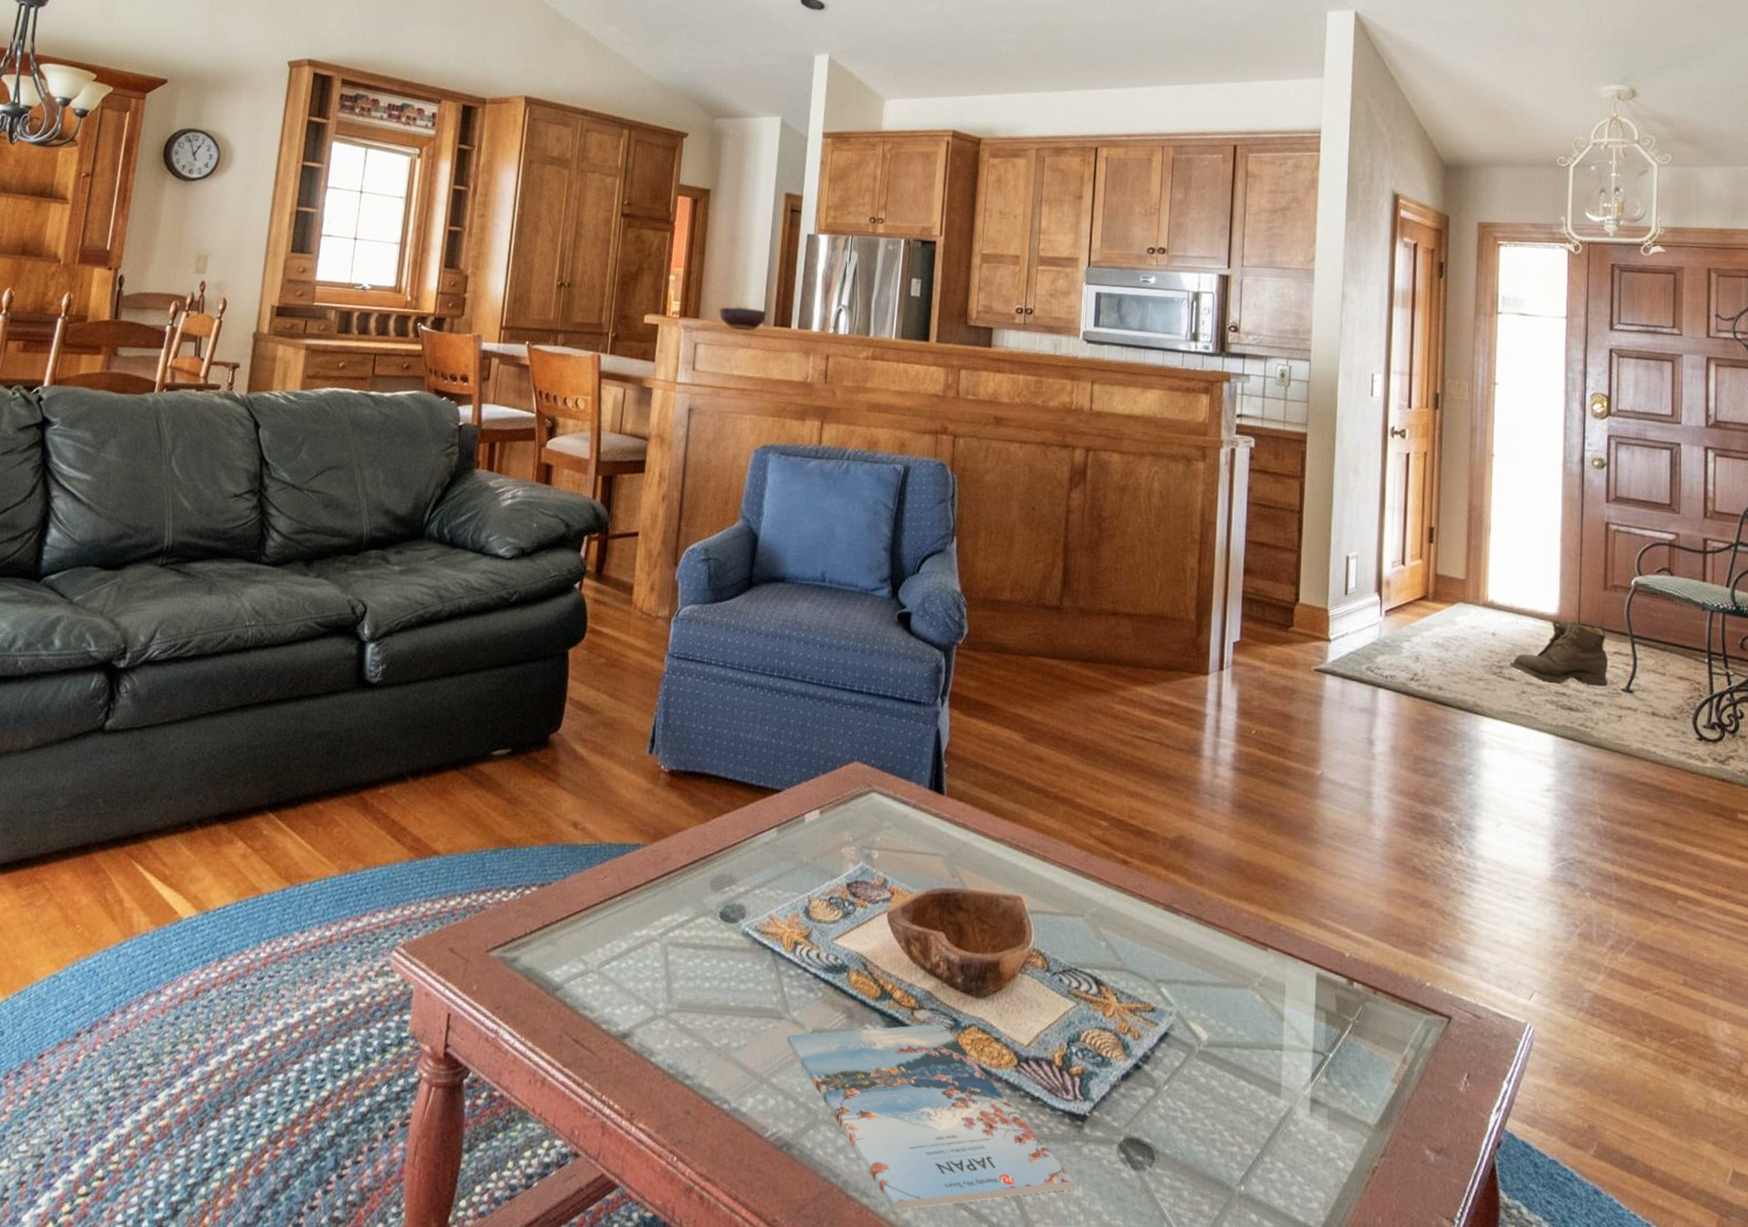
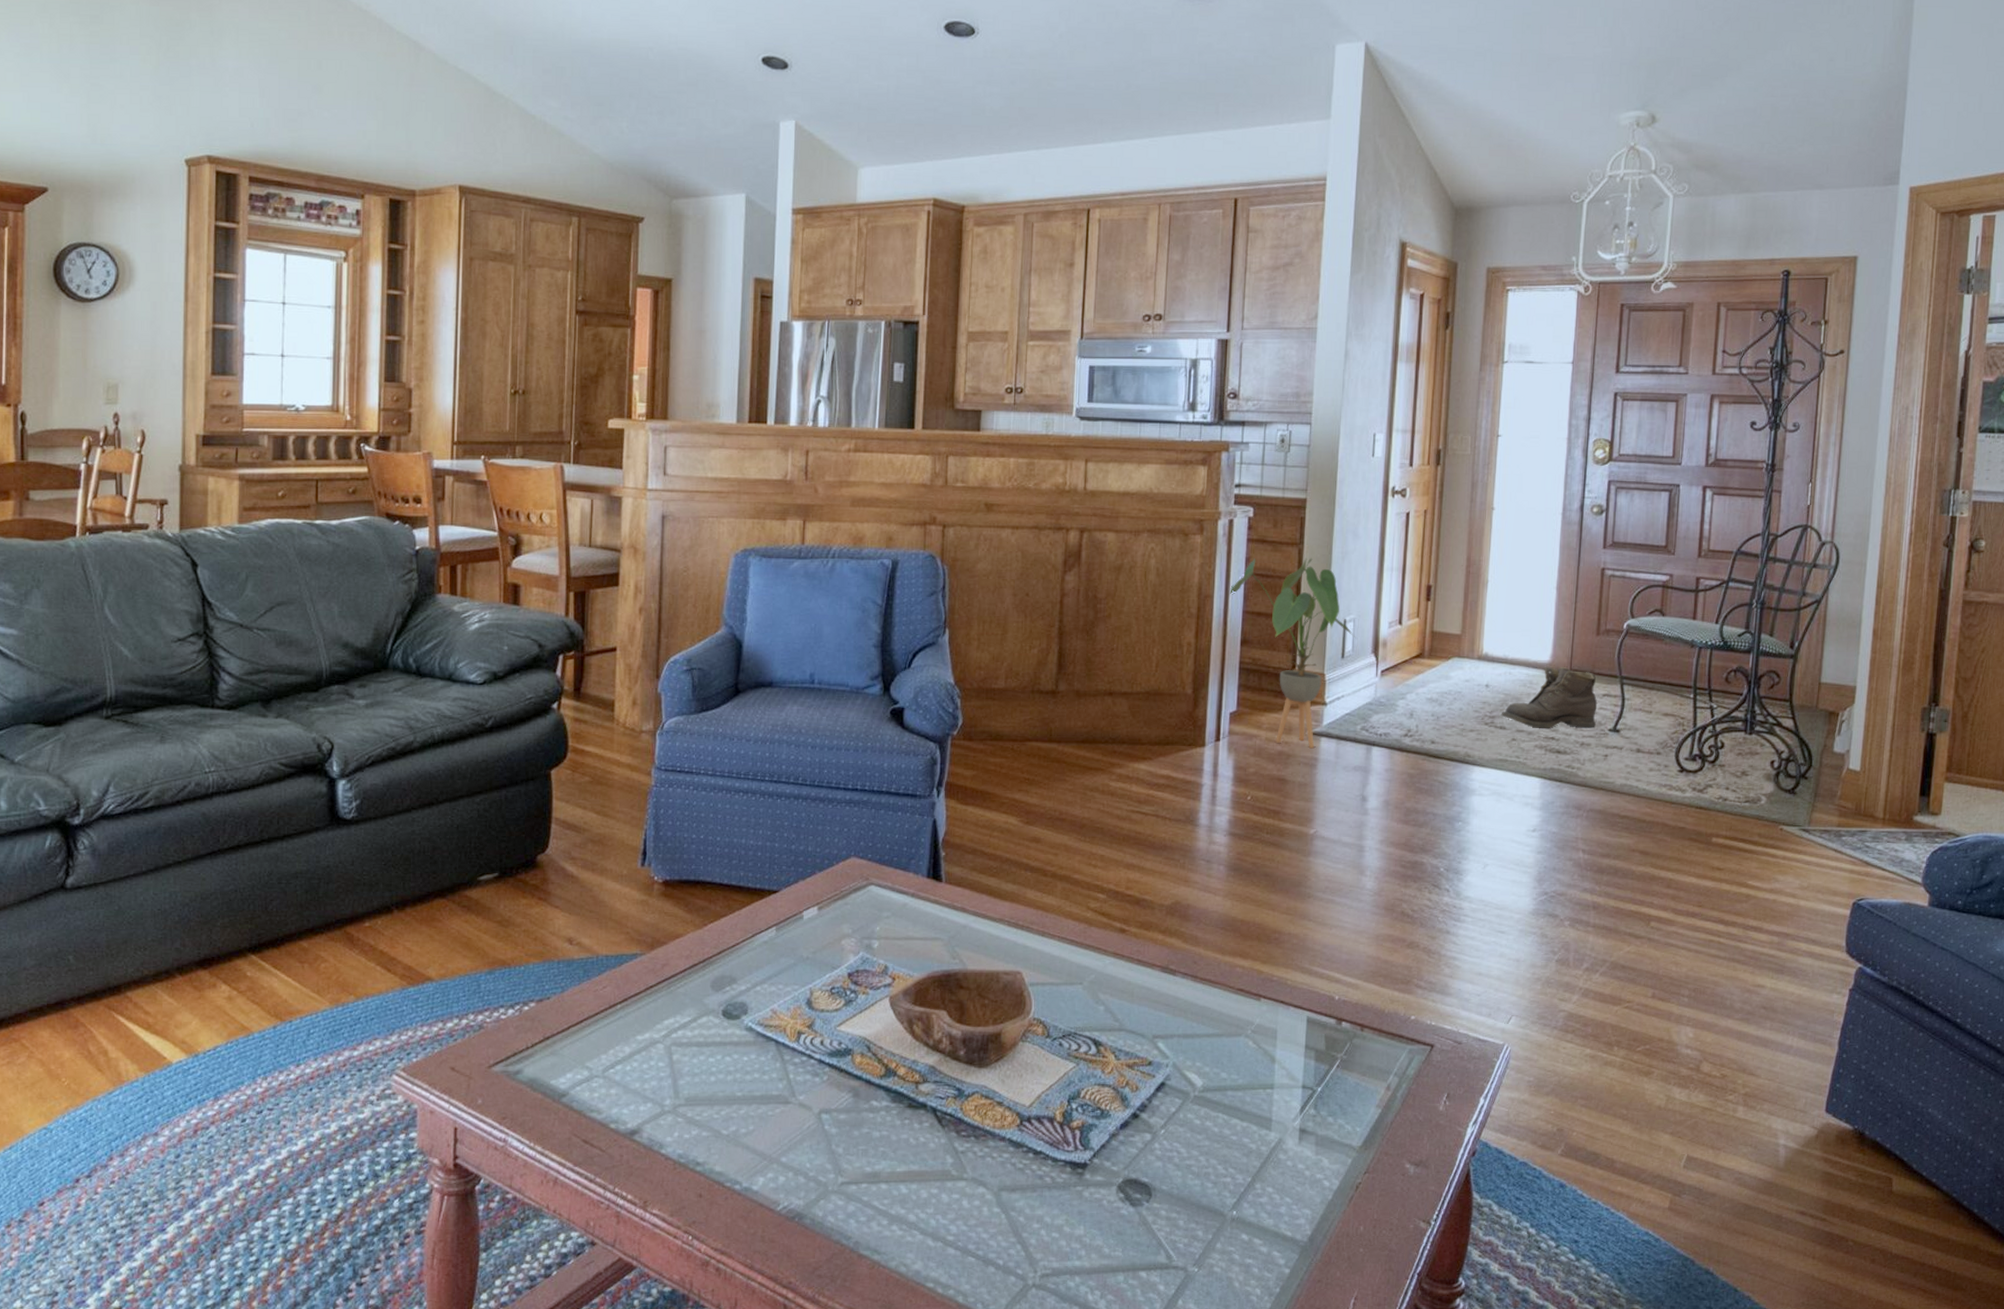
bowl: present [719,306,767,332] -> none [689,404,741,430]
magazine: present [787,1023,1074,1210] -> none [795,1094,1076,1263]
house plant: none [1232,488,1358,686] -> present [1230,558,1355,749]

